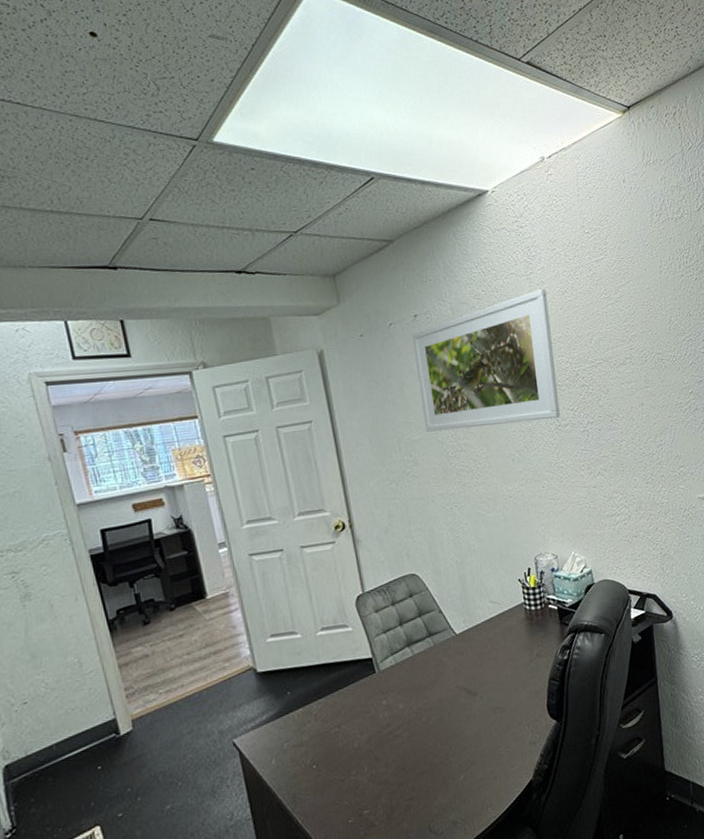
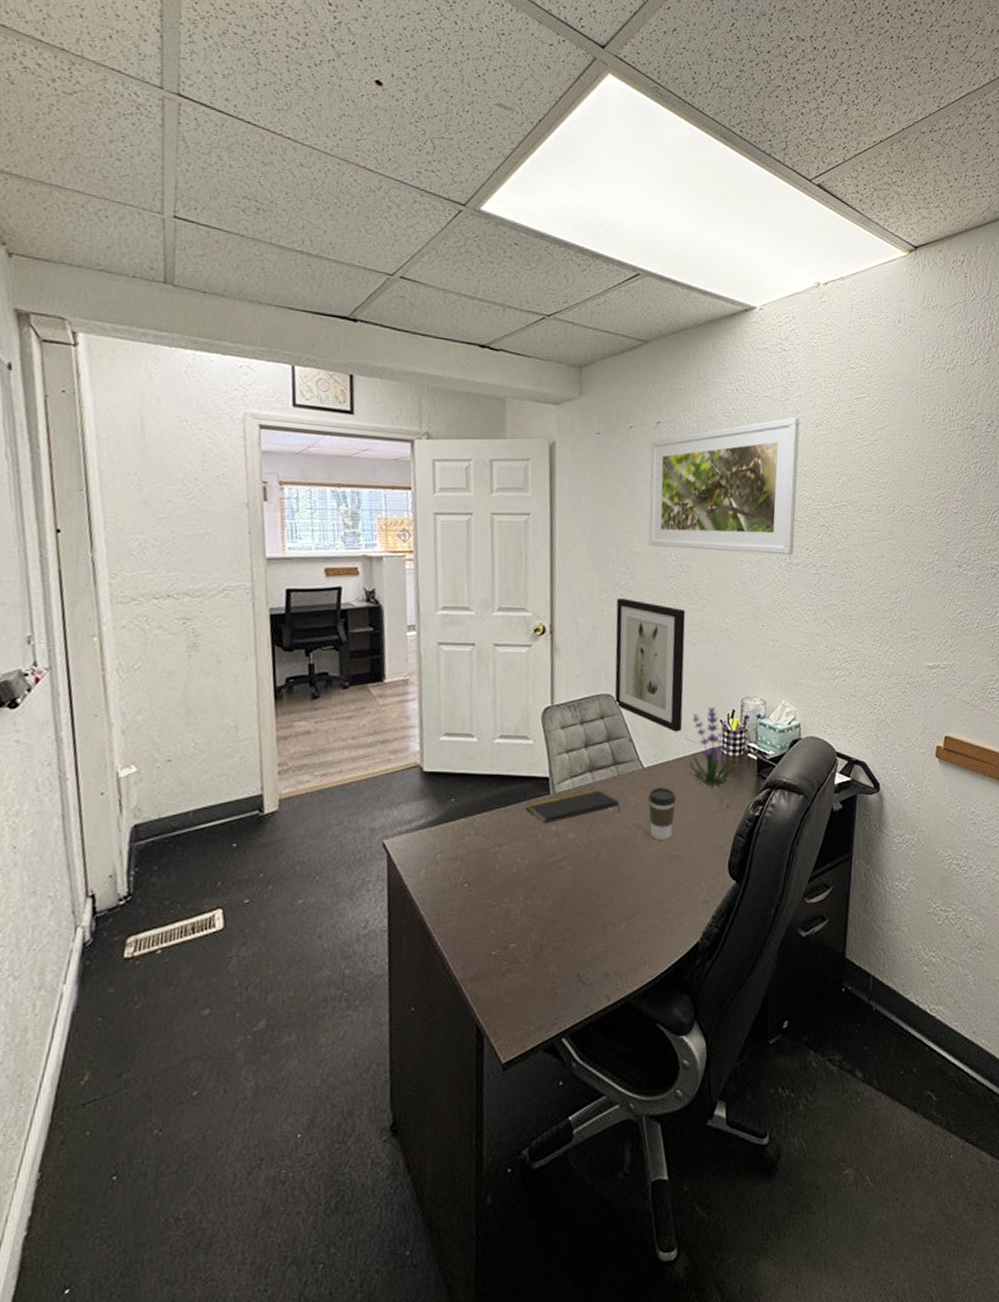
notepad: none [356,660,442,700] -> present [526,788,620,824]
wall art: none [405,483,486,598] -> present [614,597,686,732]
coffee cup: none [464,648,492,697] -> present [648,787,677,840]
plant: none [493,568,543,642] -> present [686,707,741,788]

